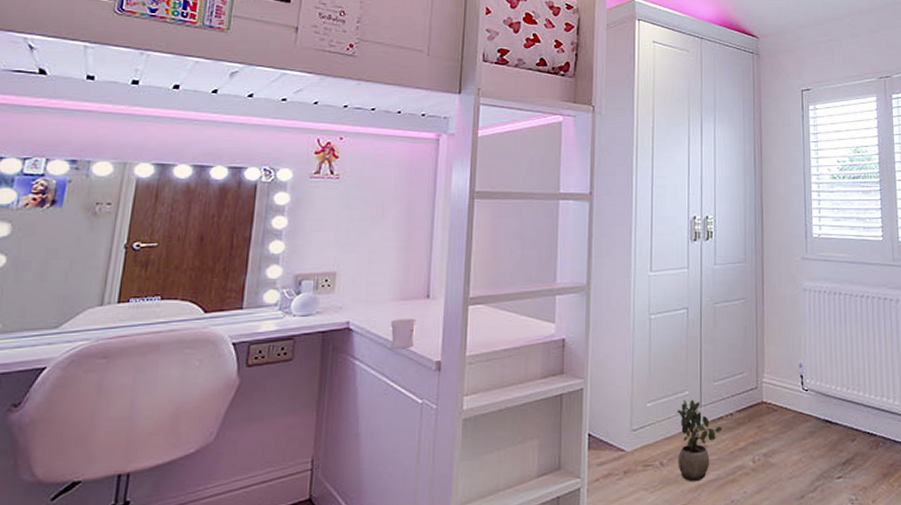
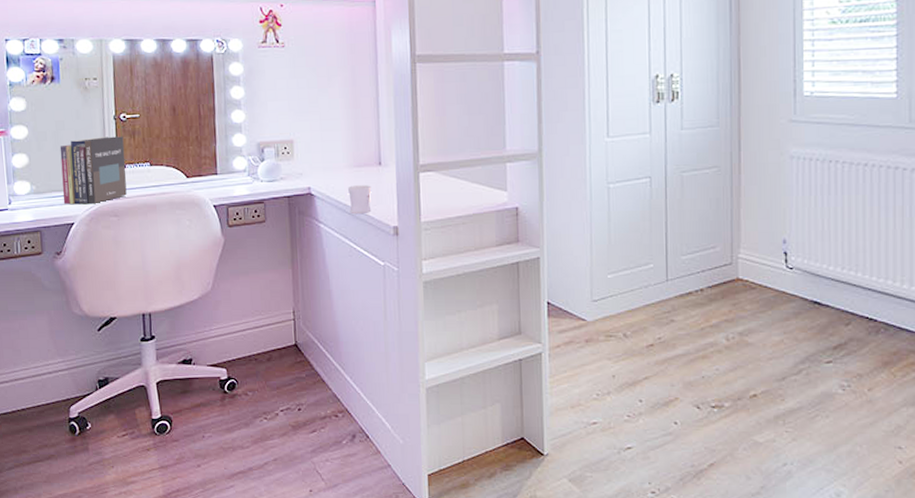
books: none [36,267,133,346] -> present [59,136,127,205]
potted plant: present [677,399,723,482] -> none [641,273,692,355]

